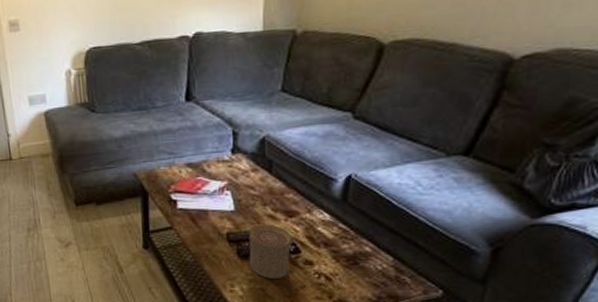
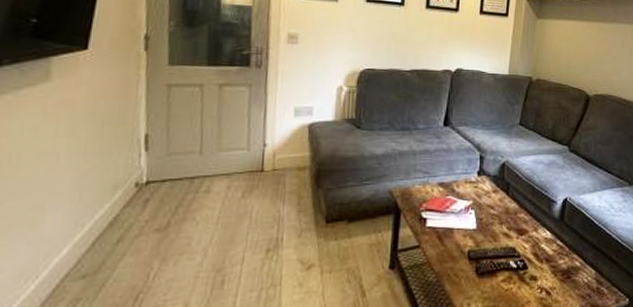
cup: present [248,224,293,279] -> none [485,242,522,296]

